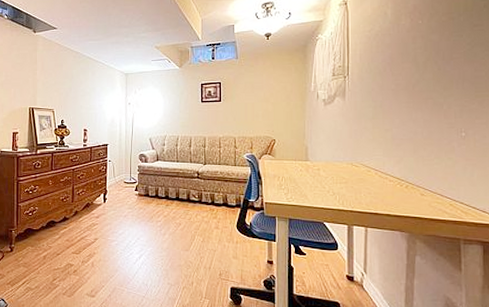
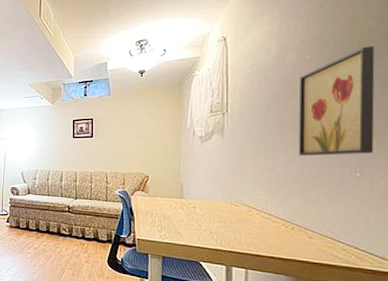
wall art: none [411,13,478,117] -> present [298,46,375,155]

